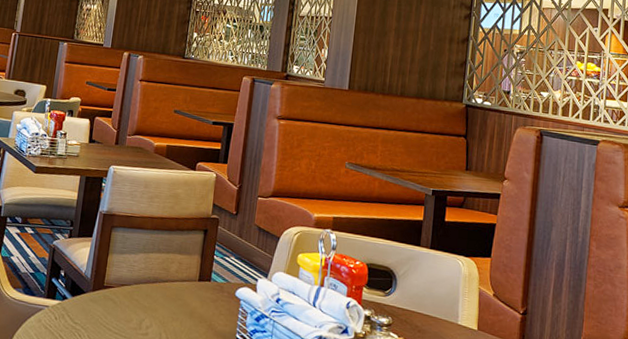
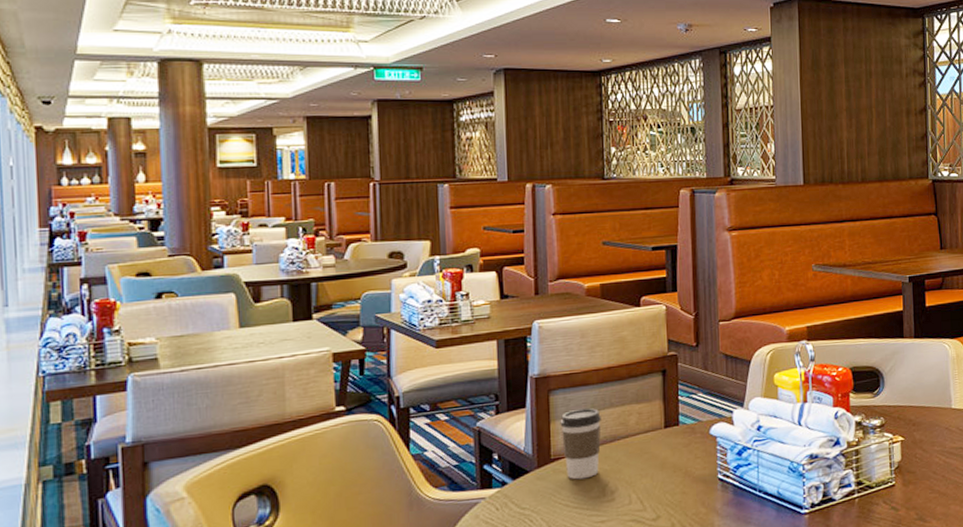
coffee cup: none [114,248,149,310] -> present [560,408,601,480]

